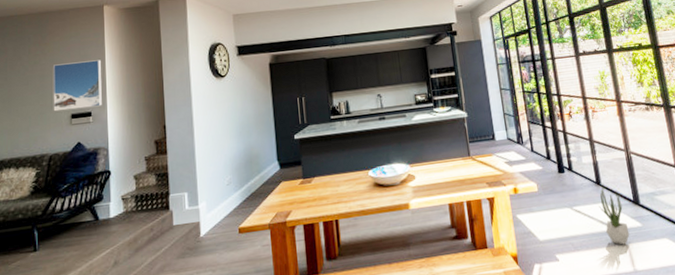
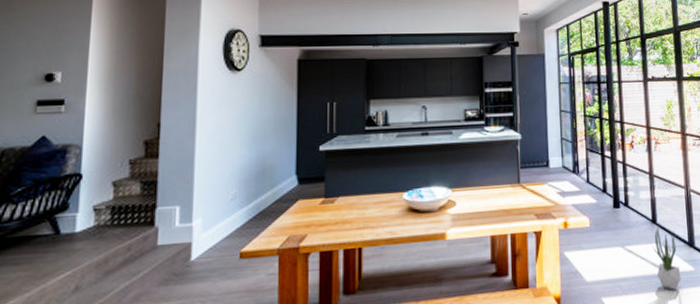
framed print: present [52,59,103,112] -> none [13,36,85,96]

